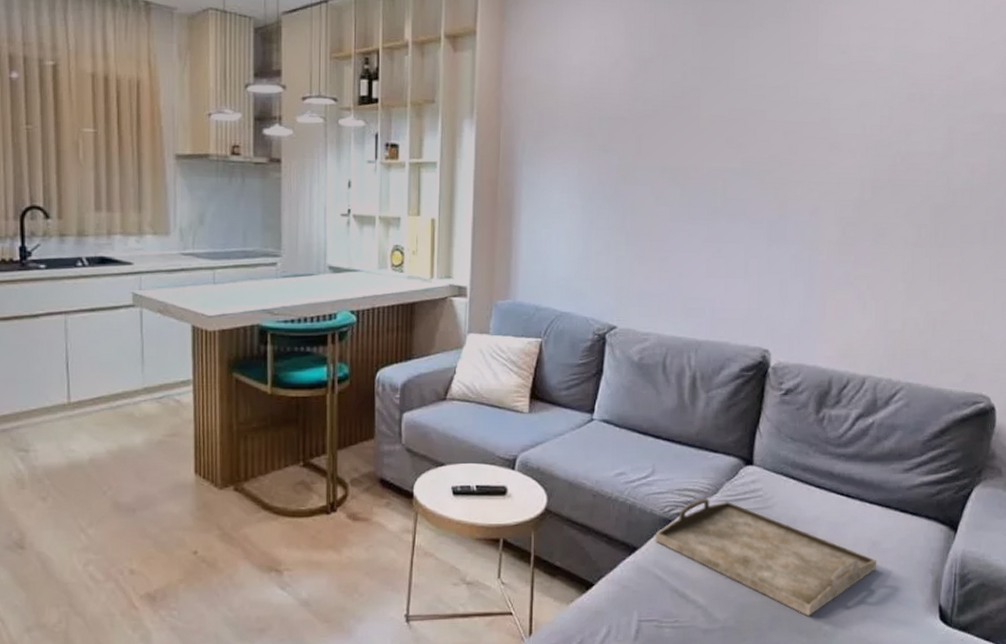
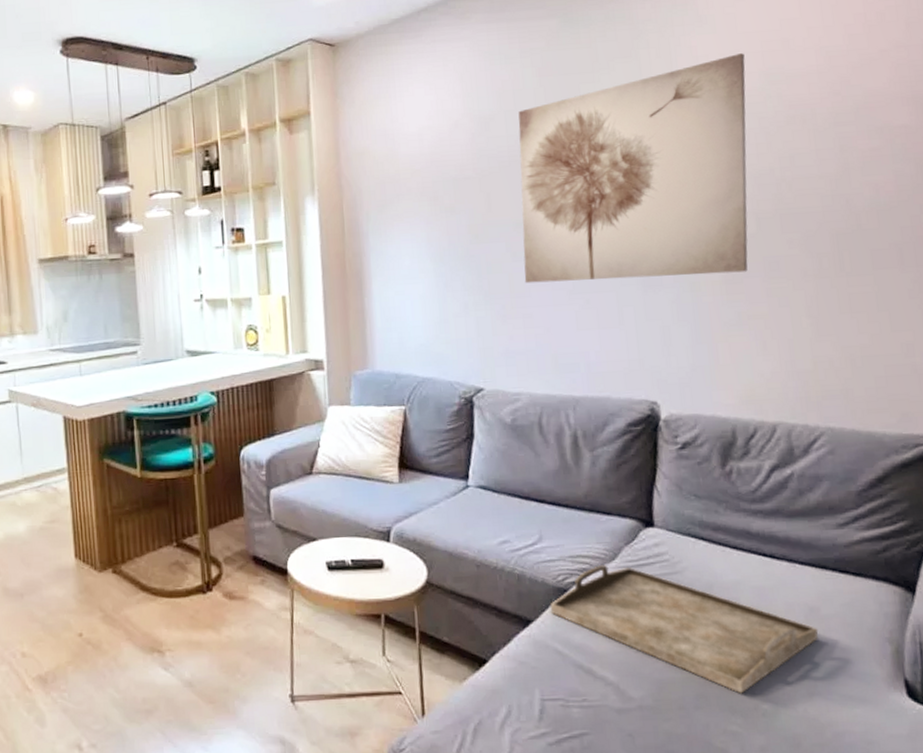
wall art: none [664,28,881,235] -> present [518,53,748,284]

